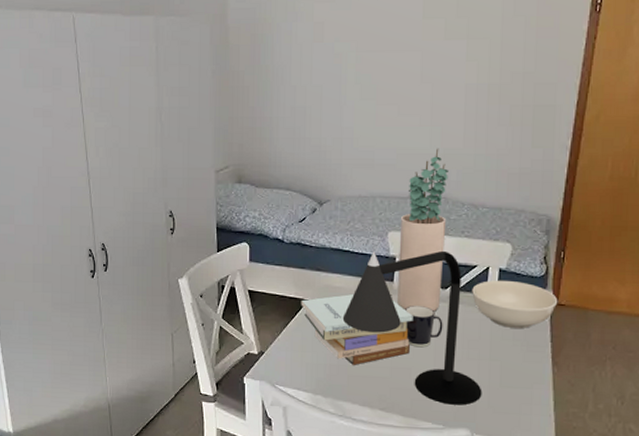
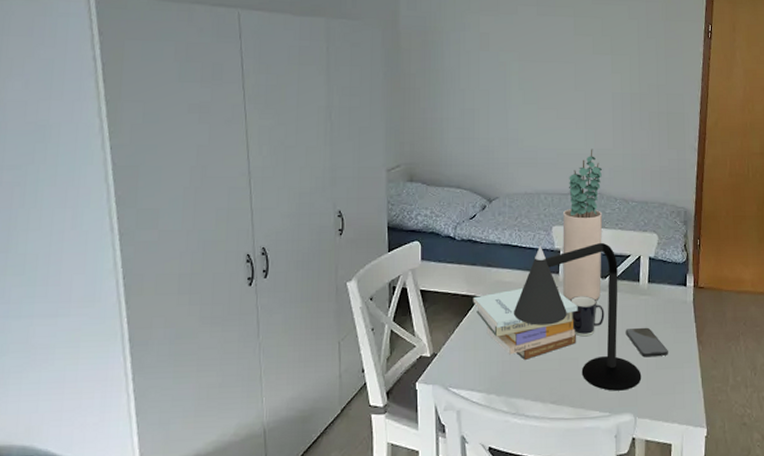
phone: none [466,342,516,374] -> present [625,327,668,357]
bowl: present [472,280,558,328] -> none [627,267,698,312]

